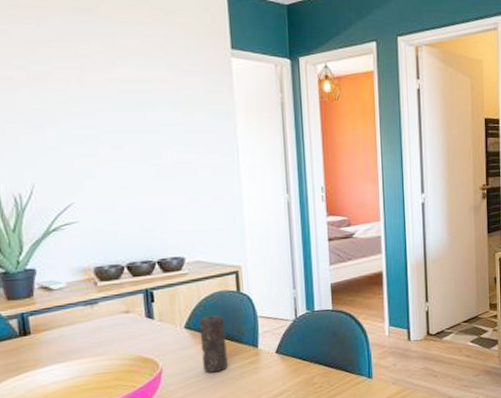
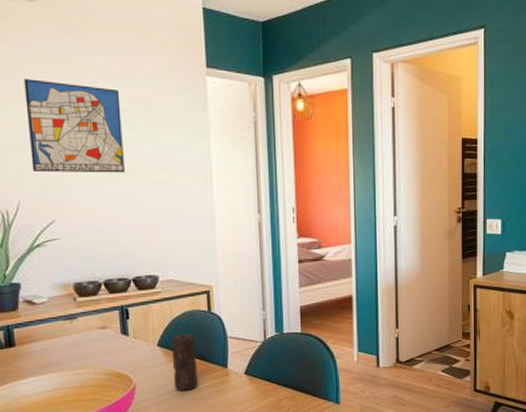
wall art: none [37,59,147,155] -> present [24,79,125,173]

